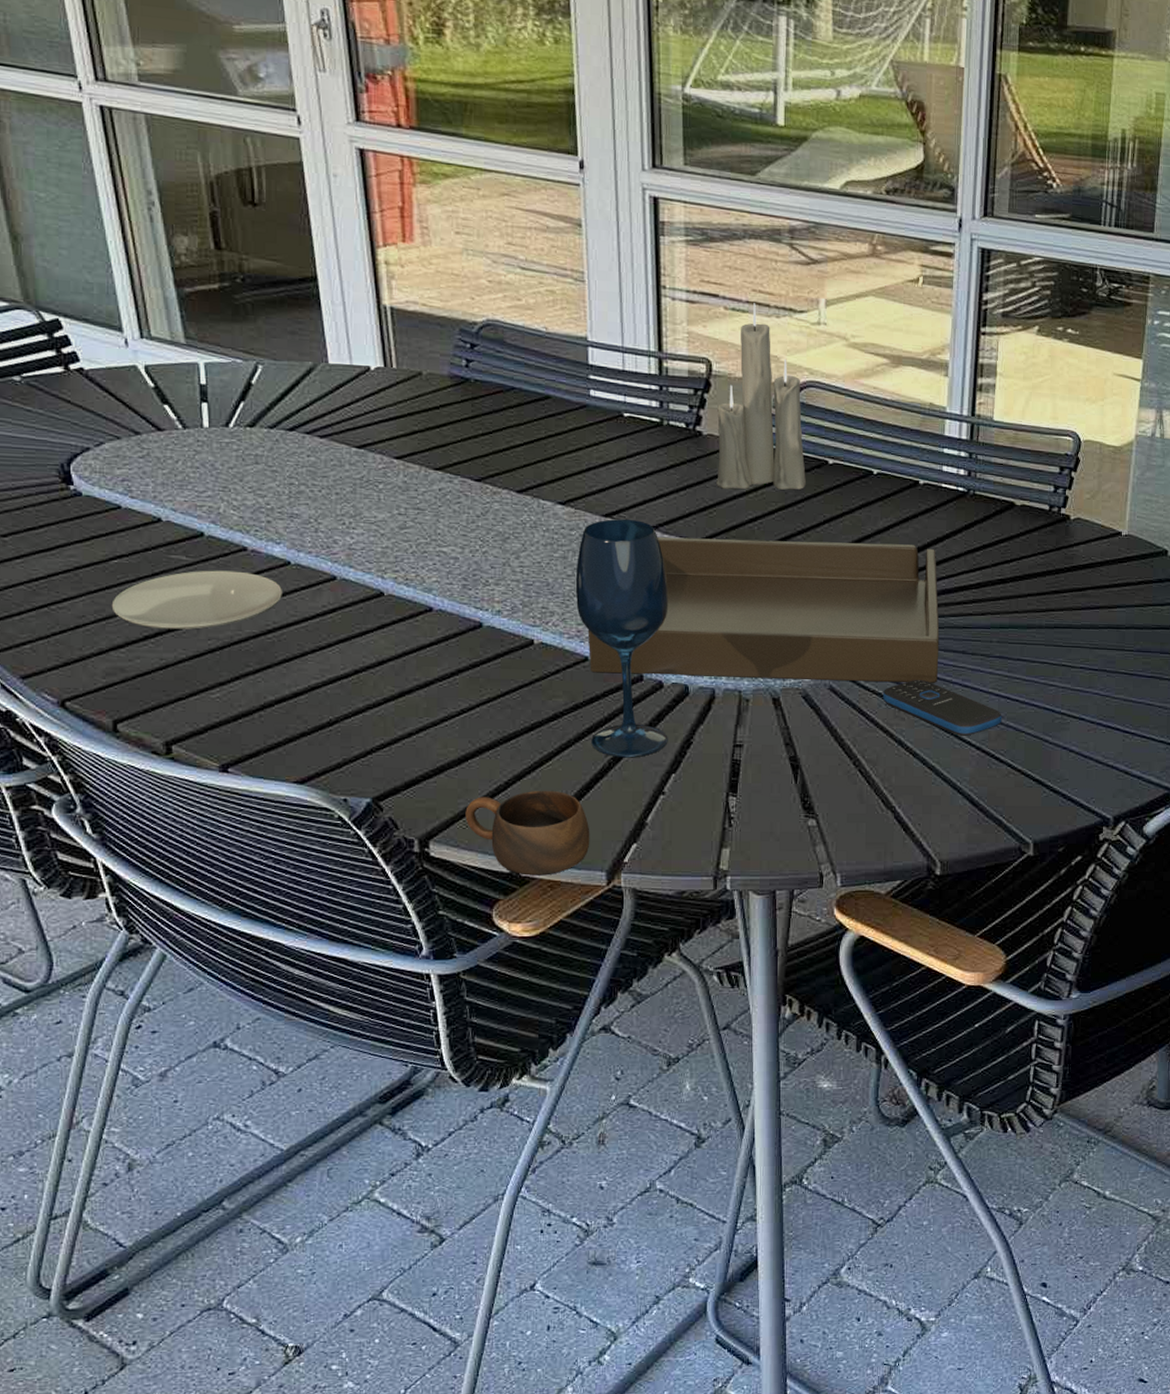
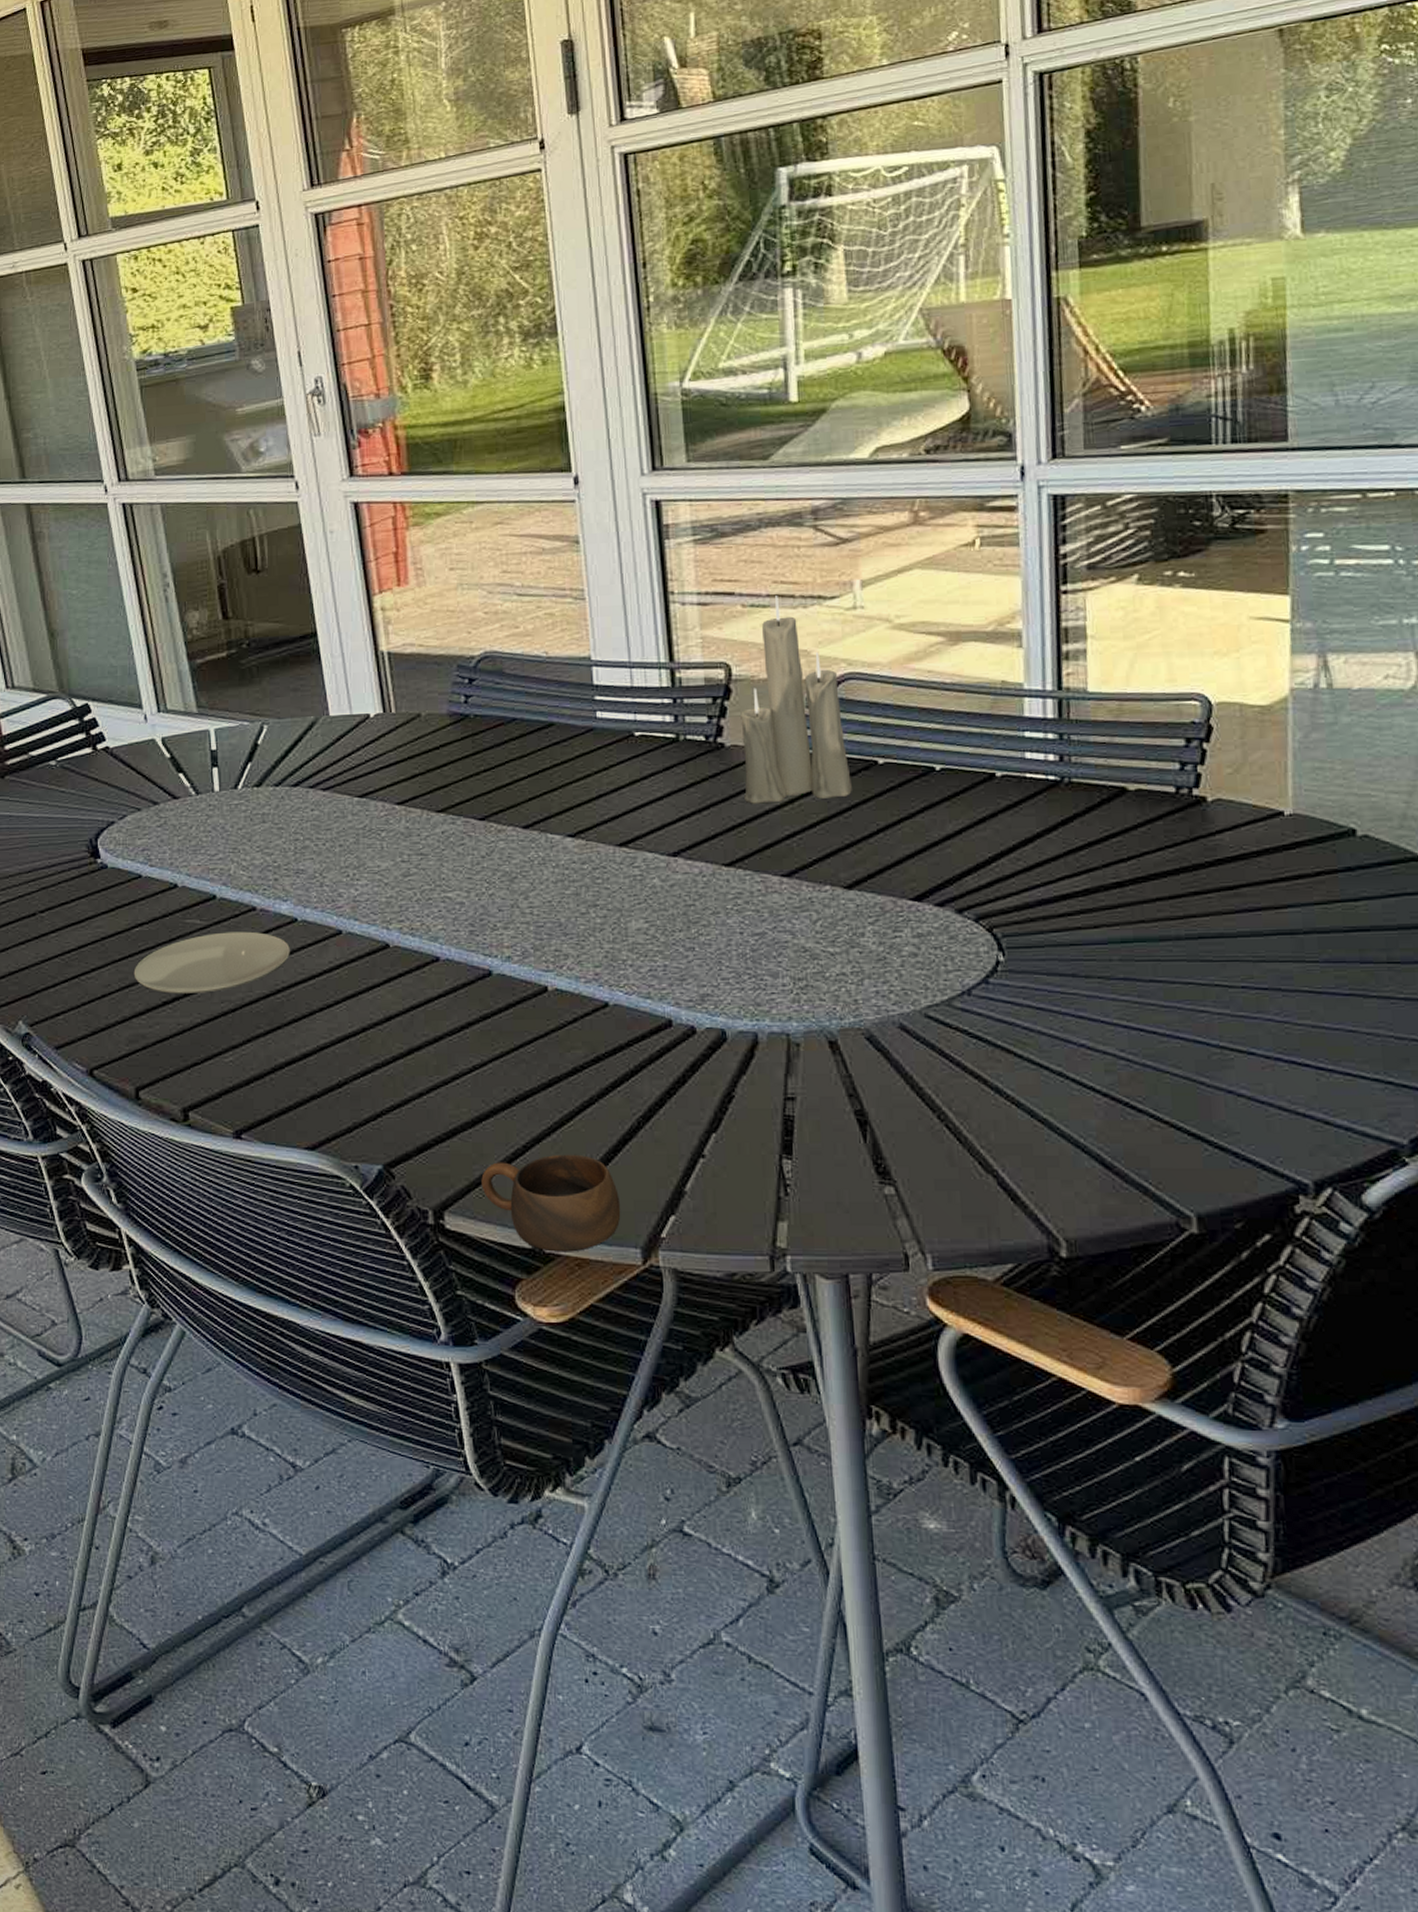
wineglass: present [575,519,669,758] -> none [590,847,705,1116]
serving tray: present [587,536,940,683] -> none [606,849,1041,1020]
mobile phone: present [883,679,1002,736] -> none [970,1011,1136,1080]

